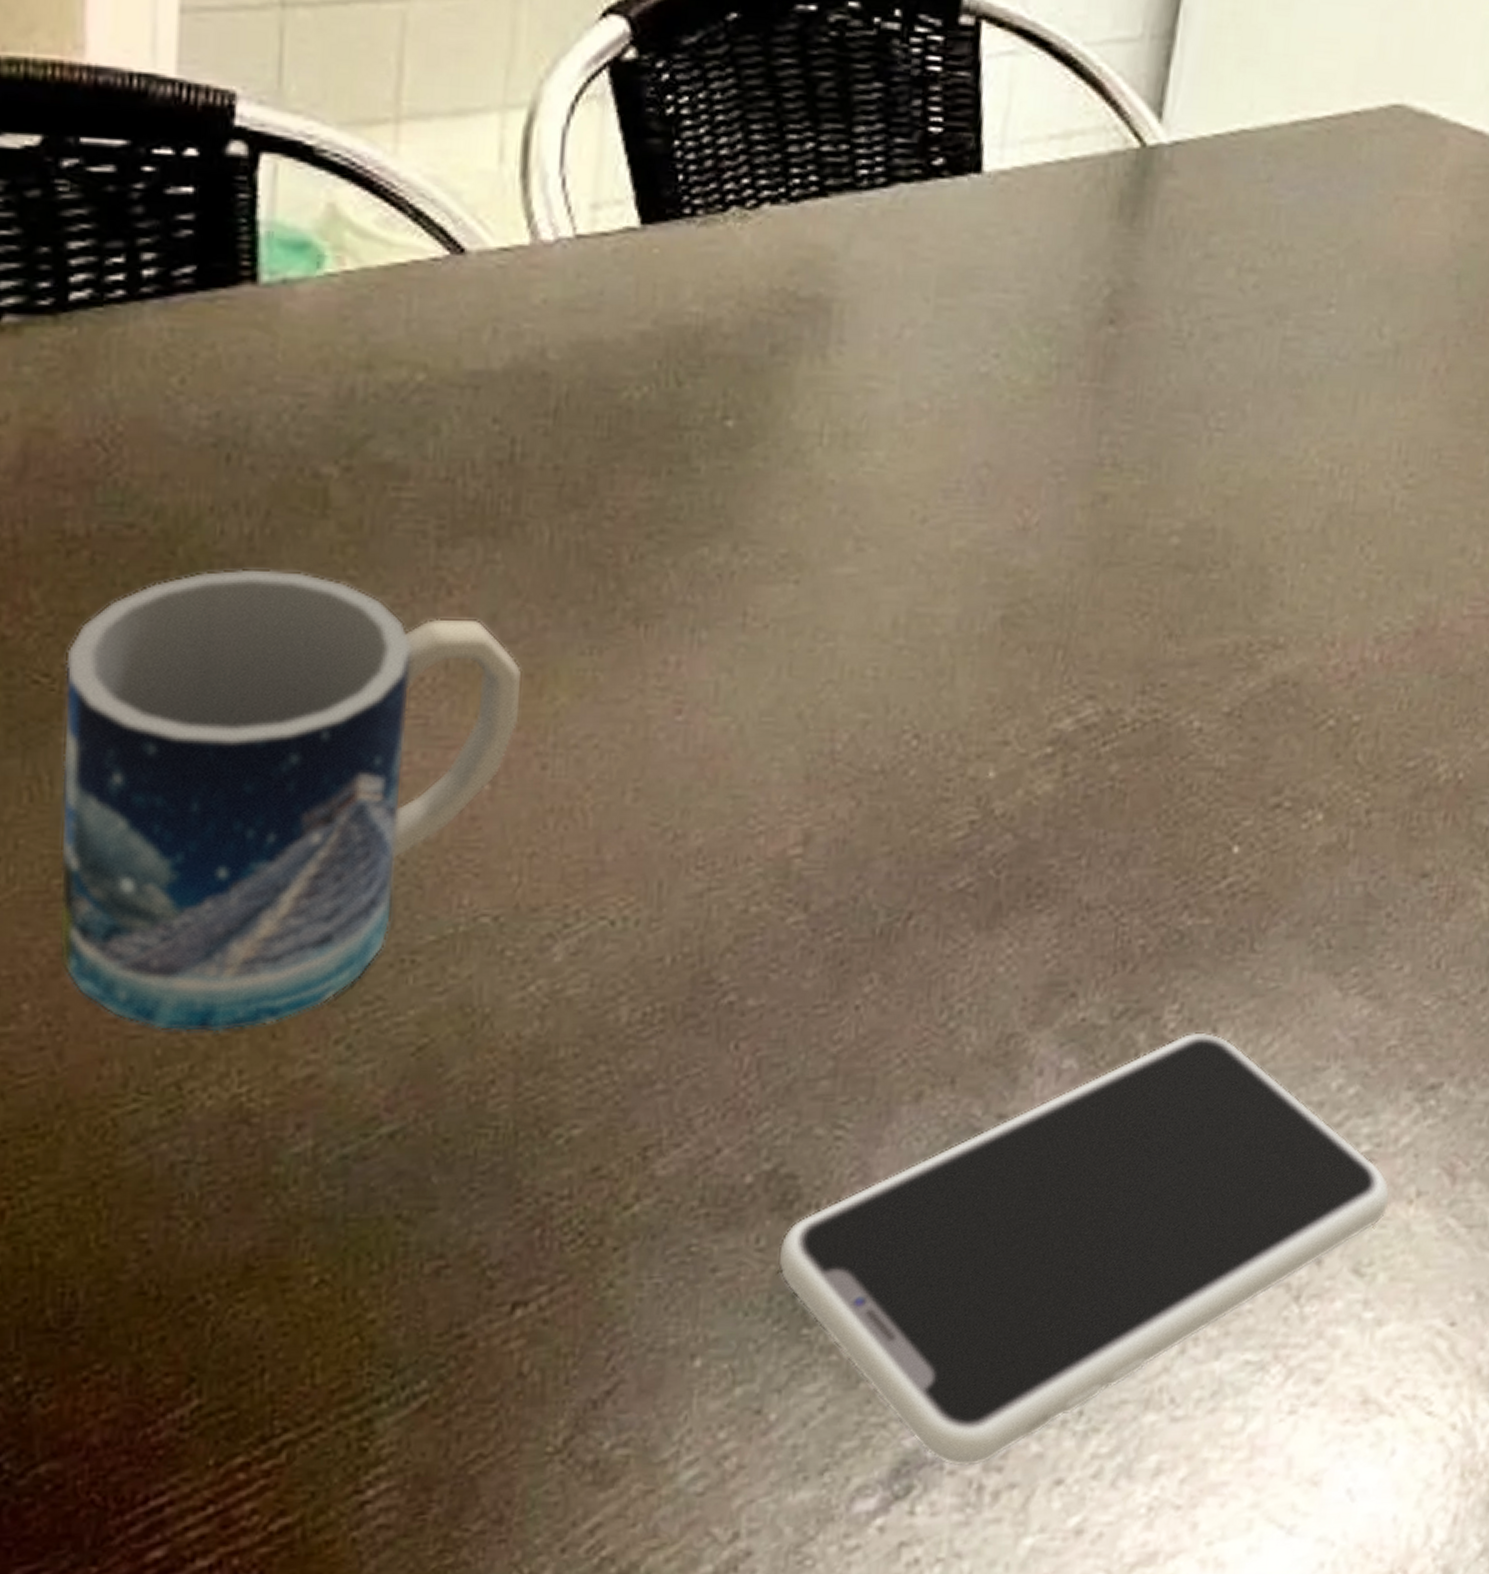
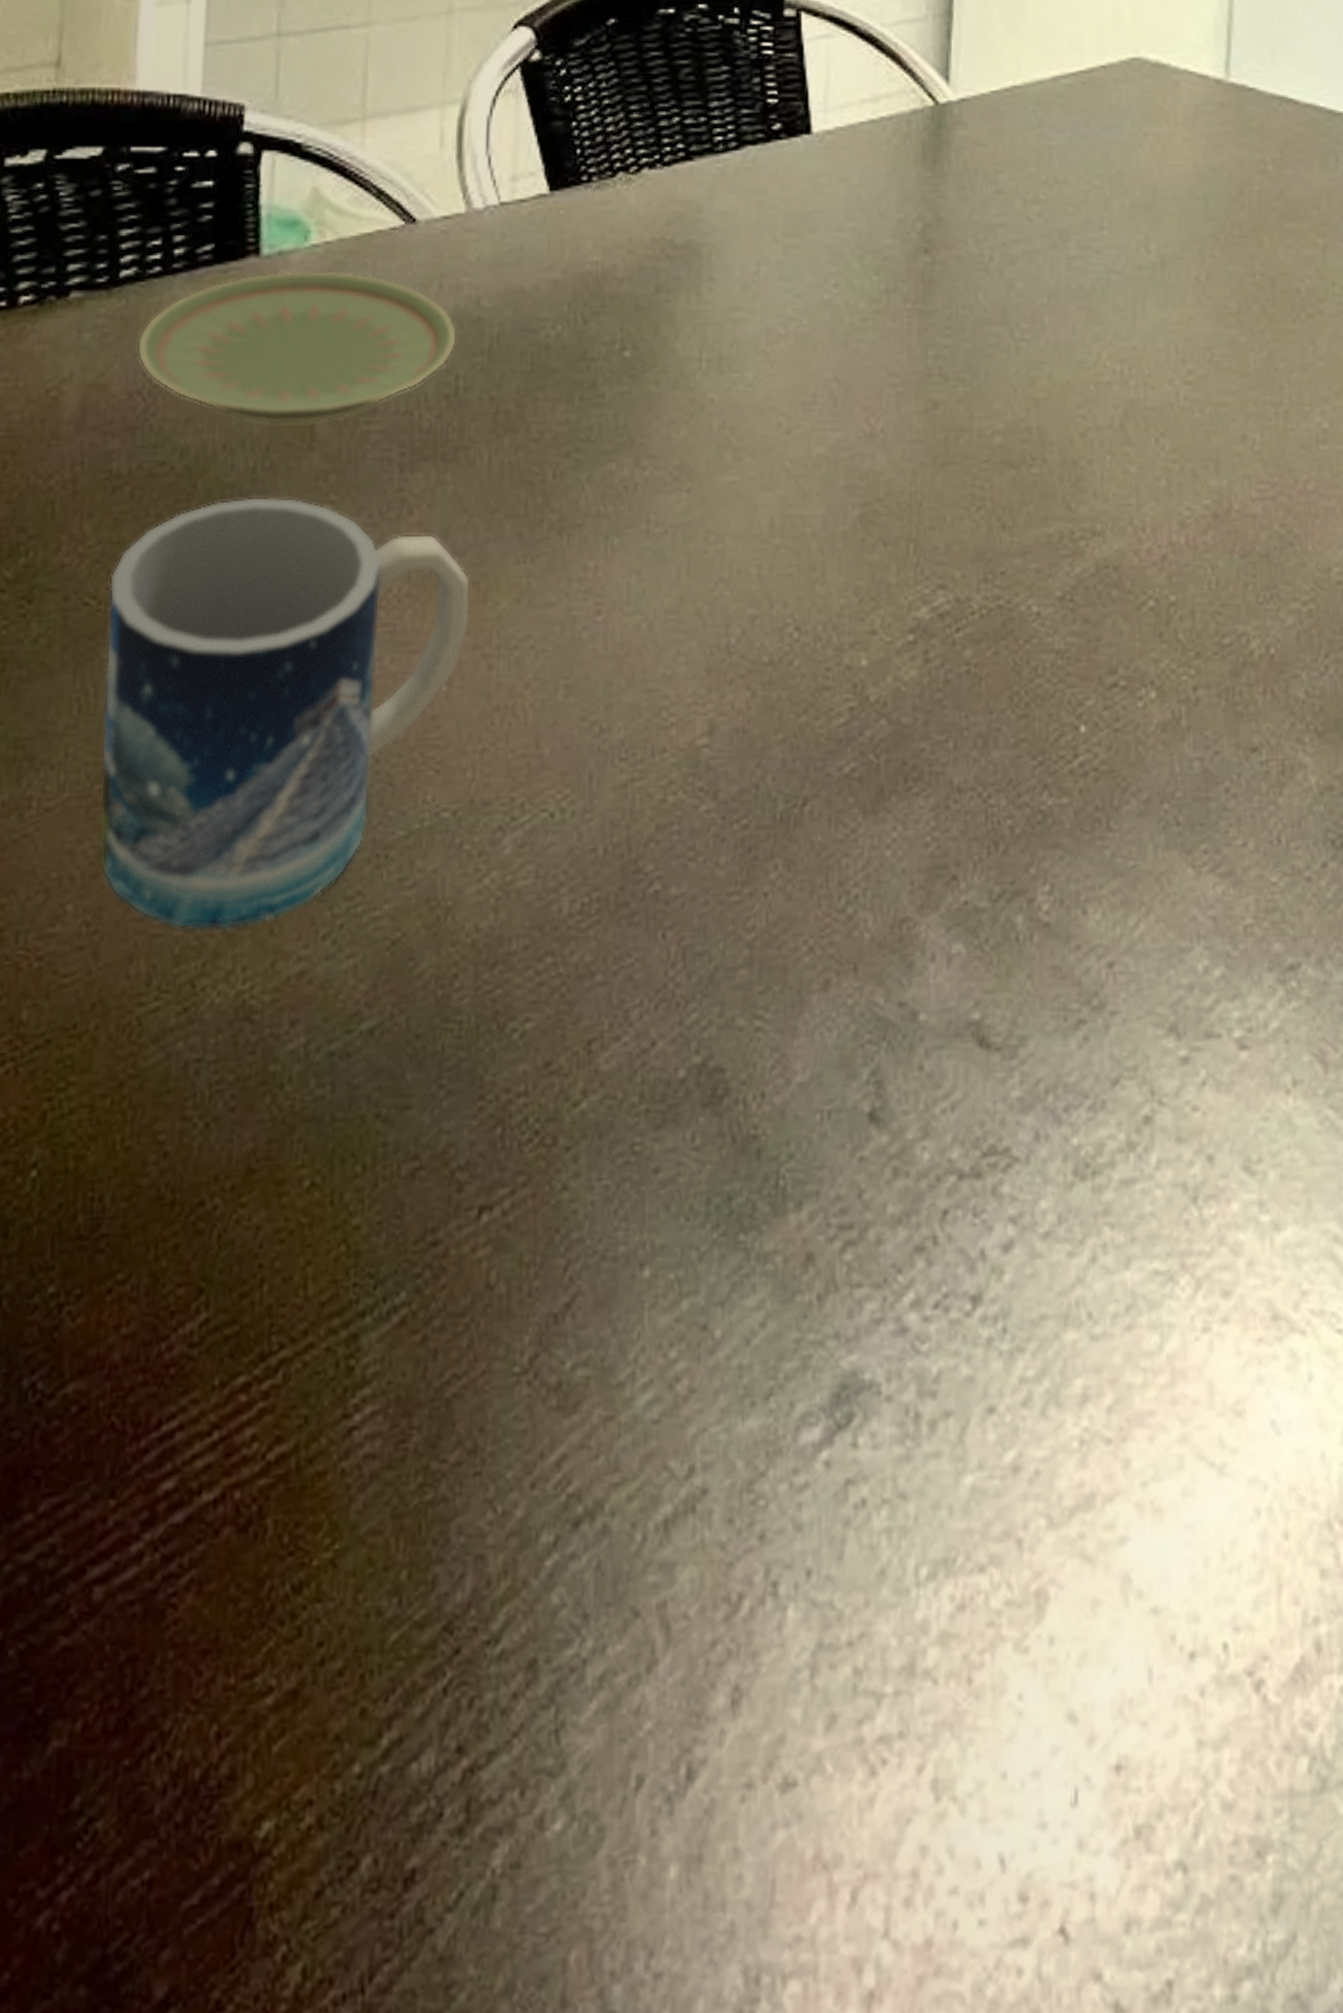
plate: none [95,303,516,488] -> present [137,270,458,425]
smartphone: present [777,1032,1391,1468] -> none [712,913,1270,1393]

